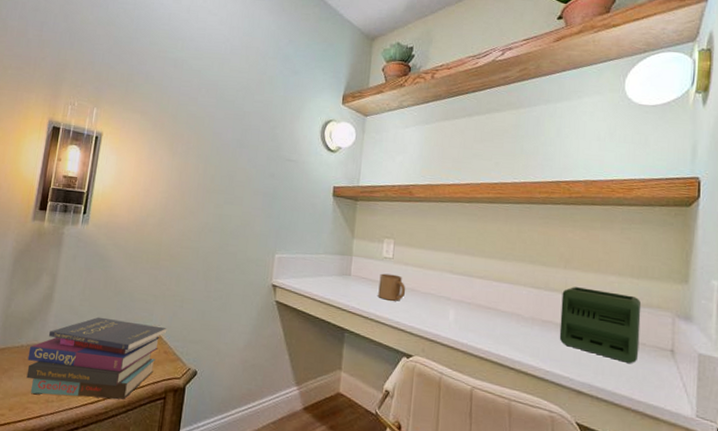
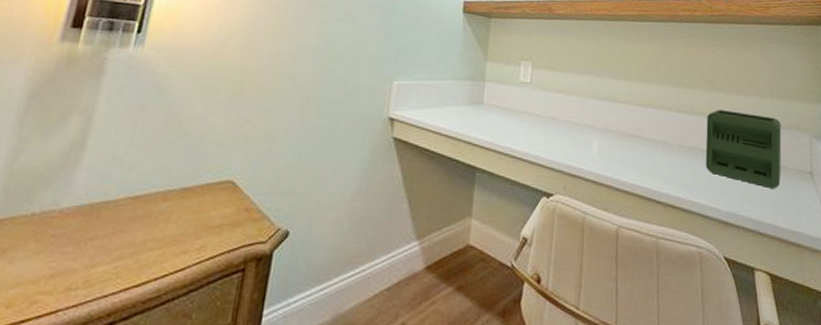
books: present [26,317,167,400] -> none [37,168,251,280]
mug: present [378,273,406,301] -> none [514,100,546,132]

